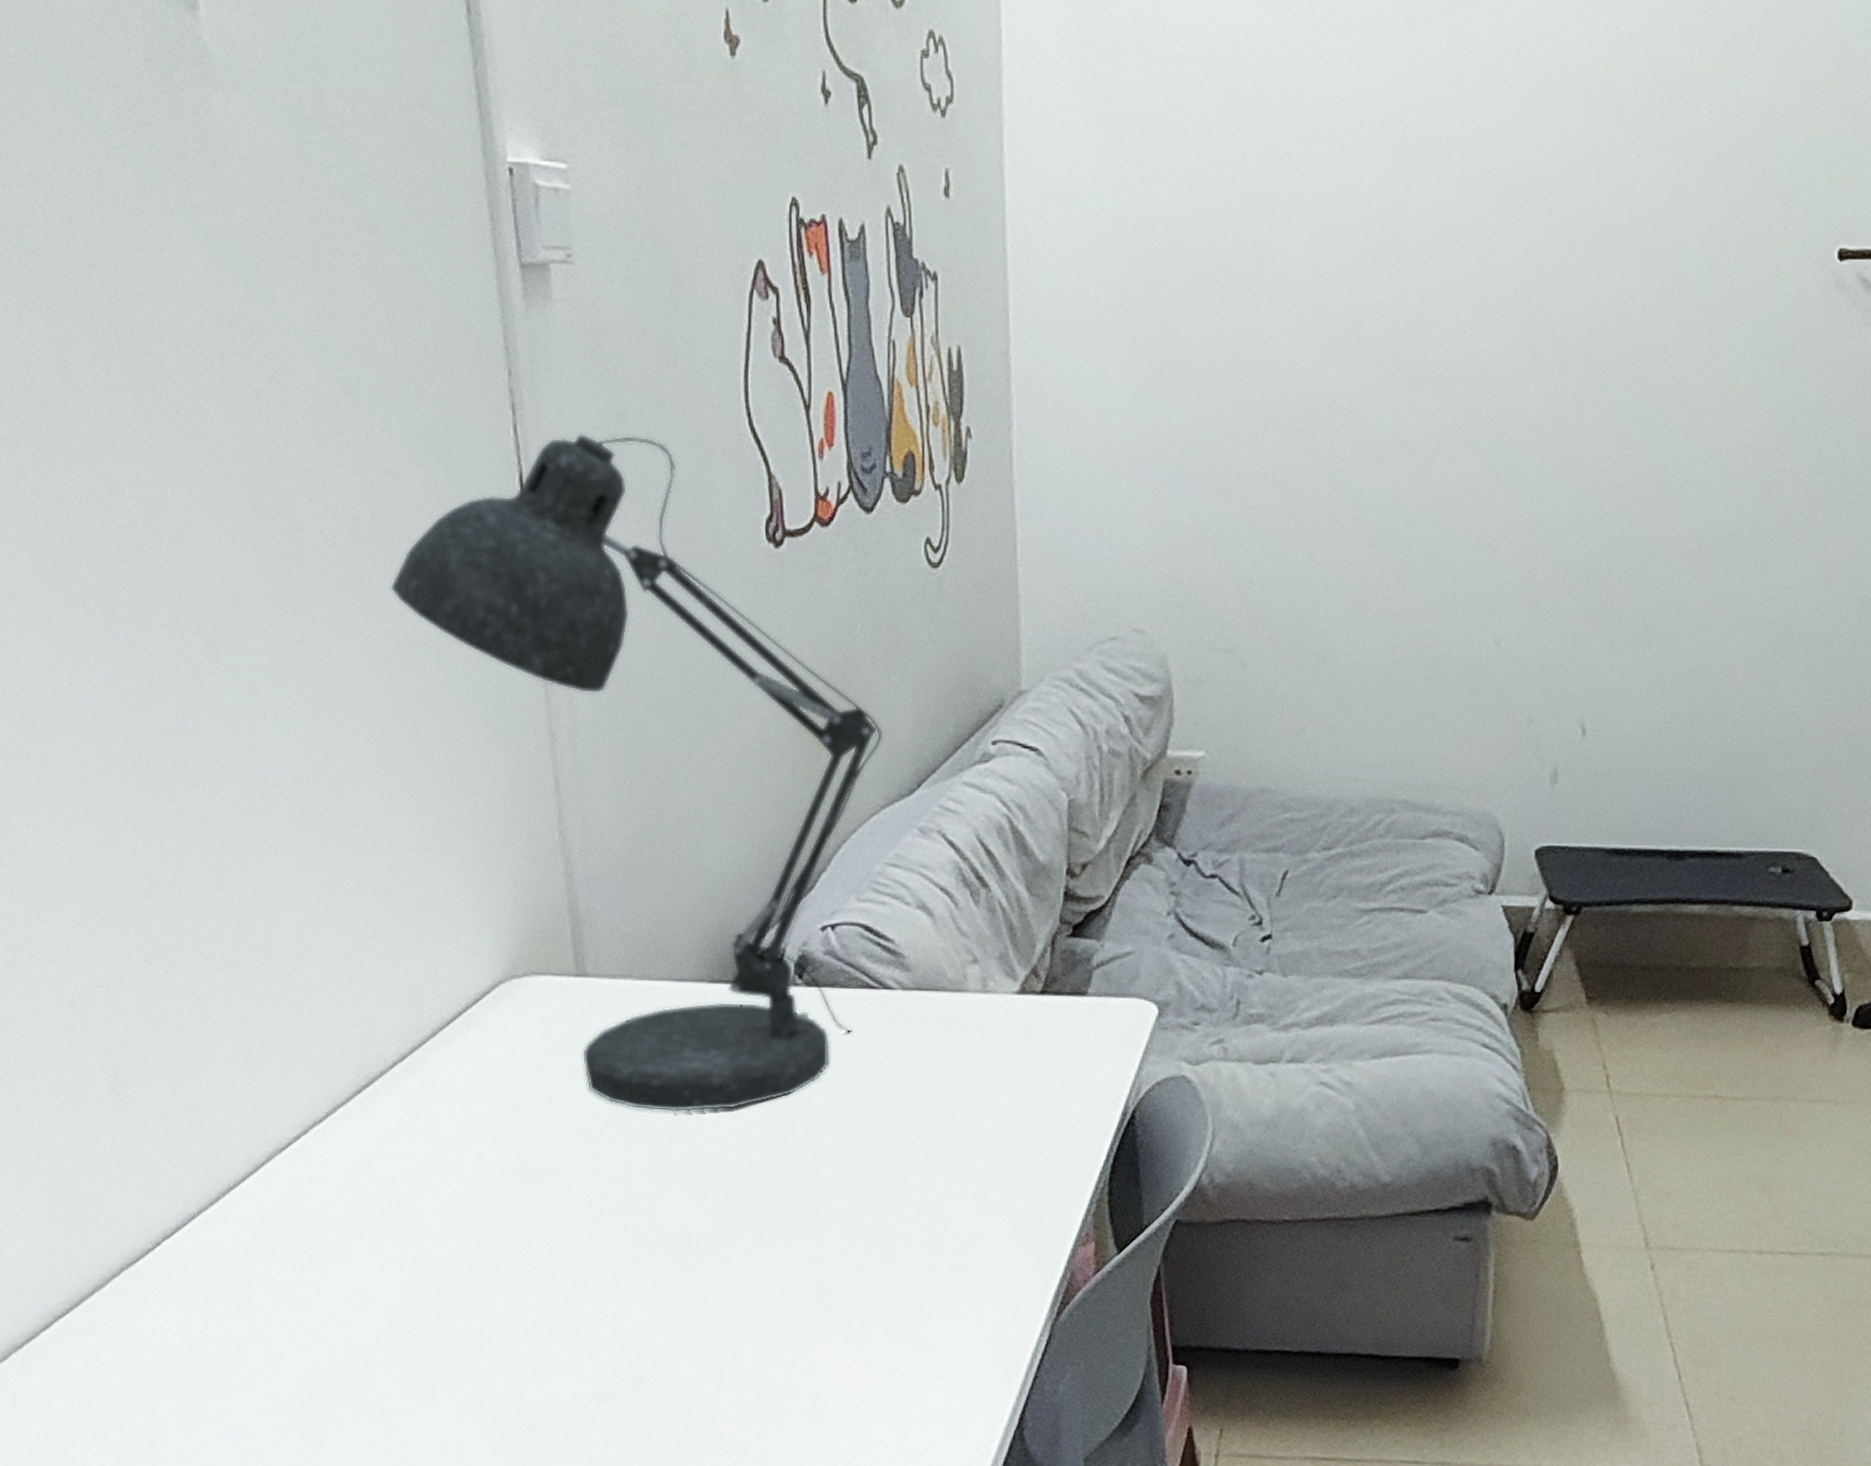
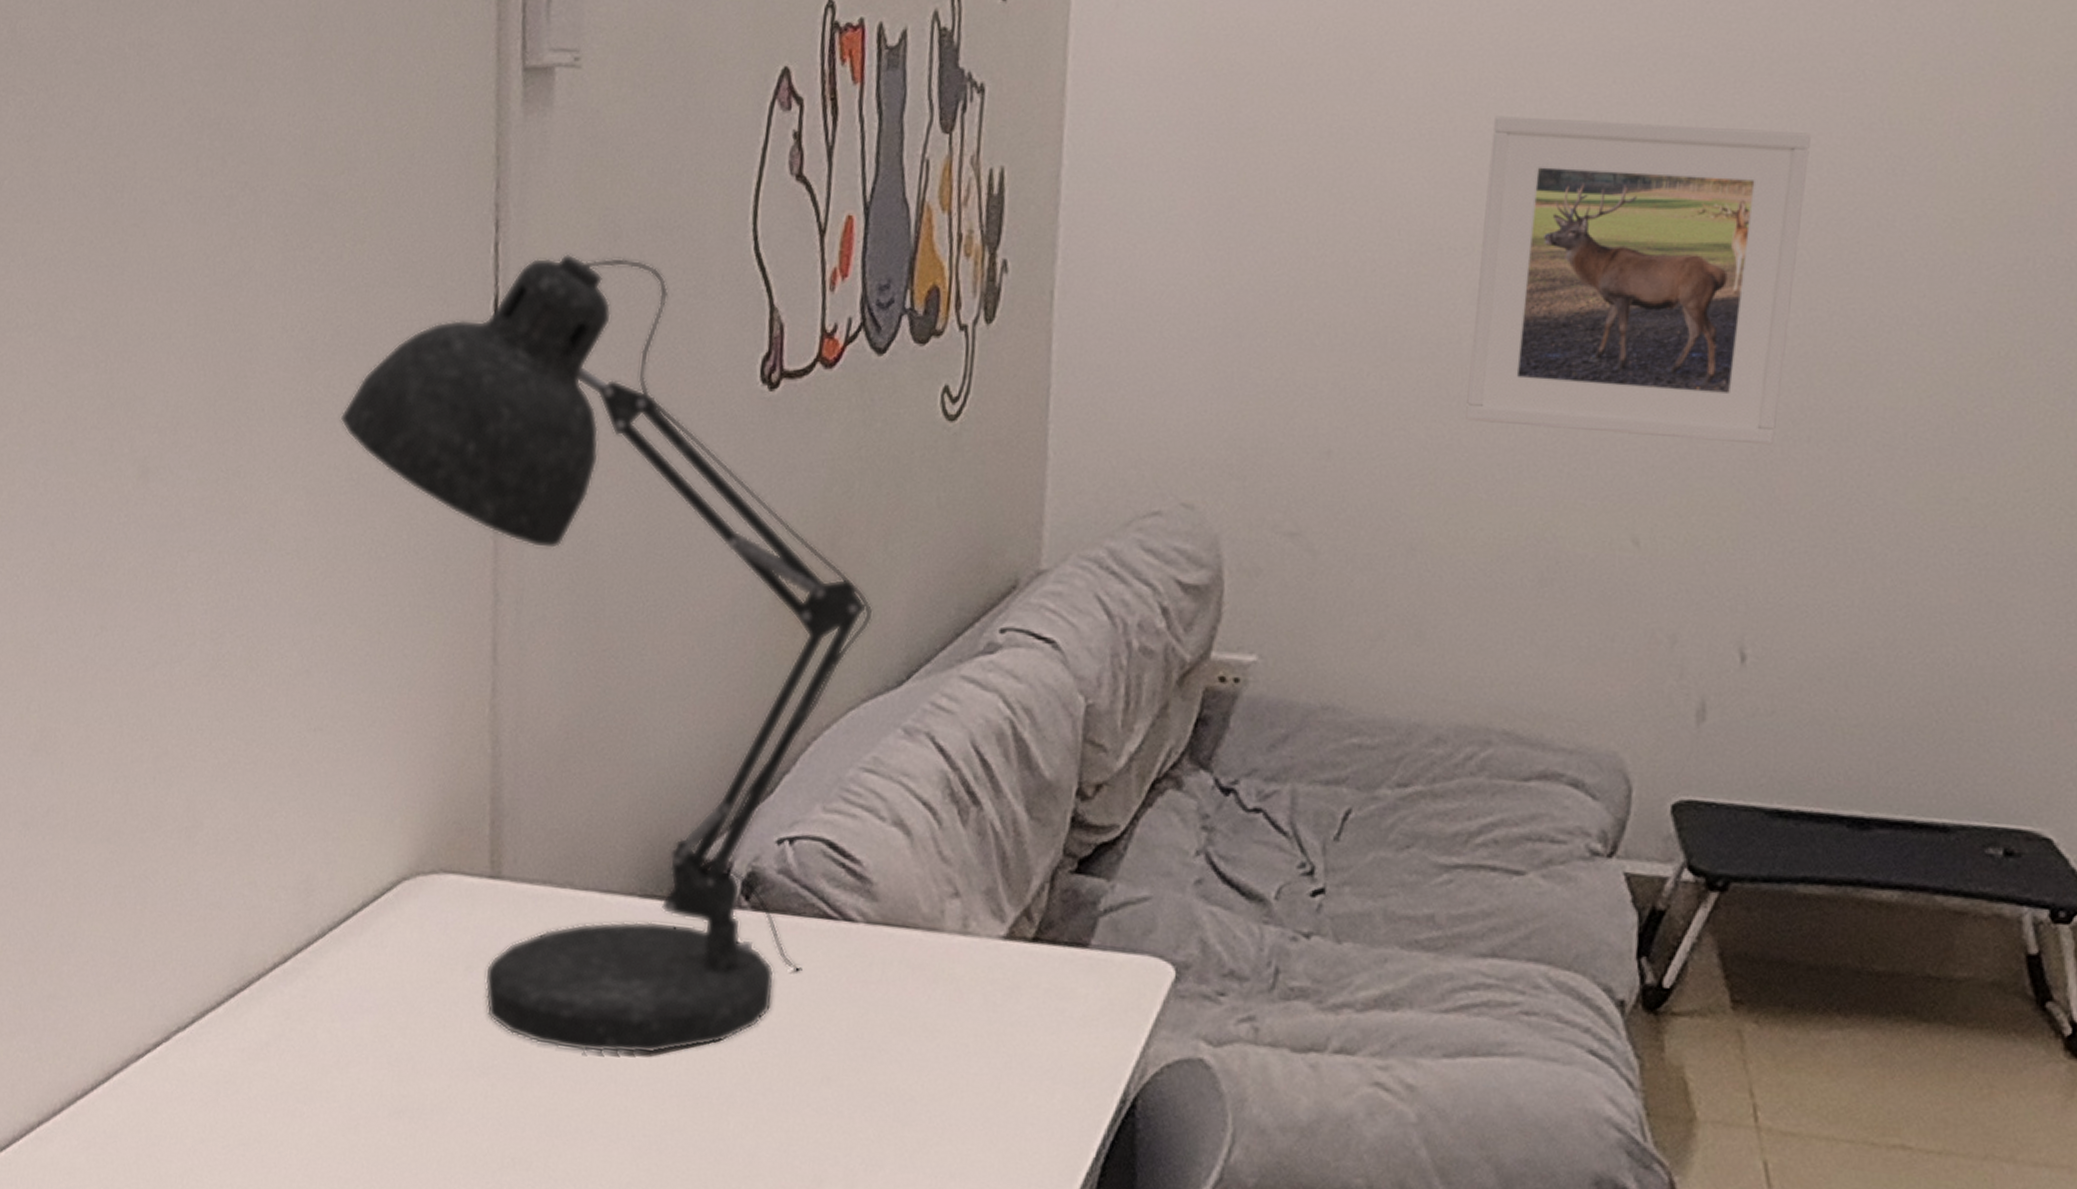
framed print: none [1359,292,1618,561] -> present [1465,116,1811,445]

